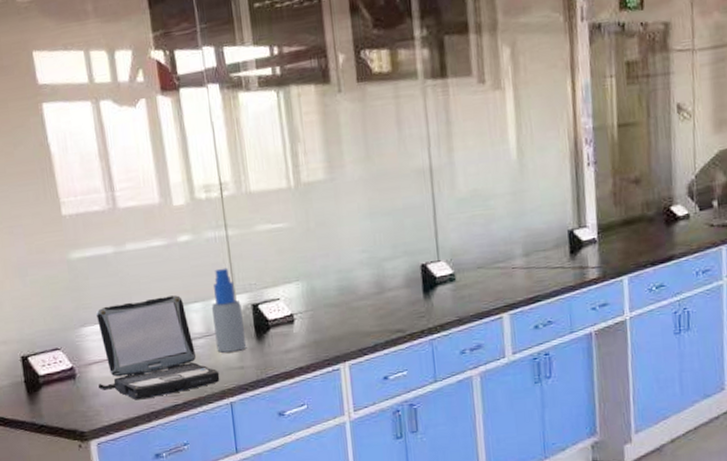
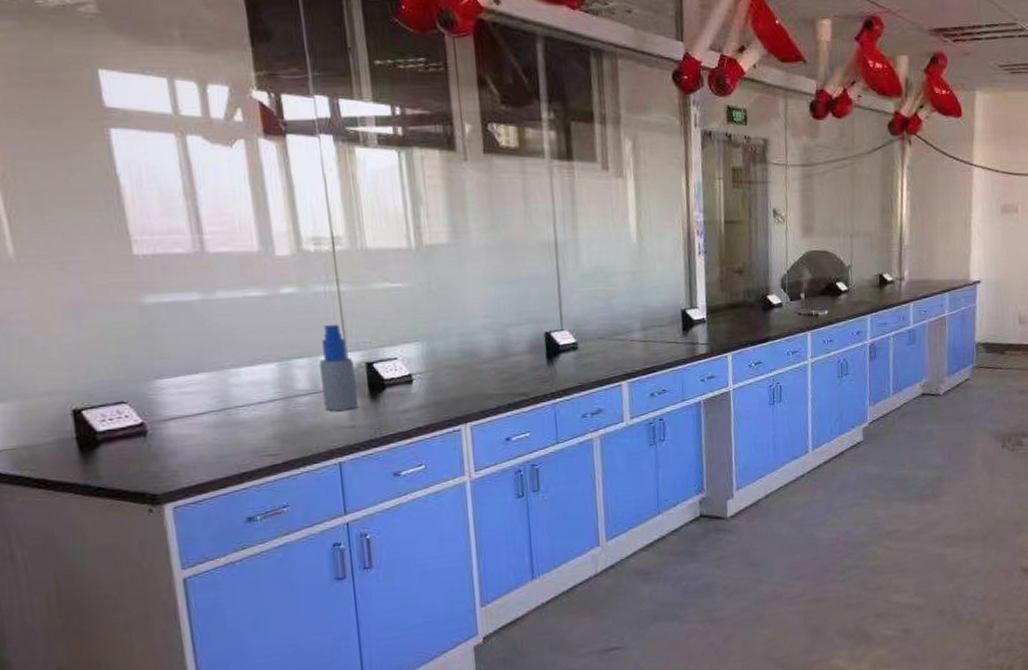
laptop: present [96,295,220,400] -> none [176,349,328,460]

